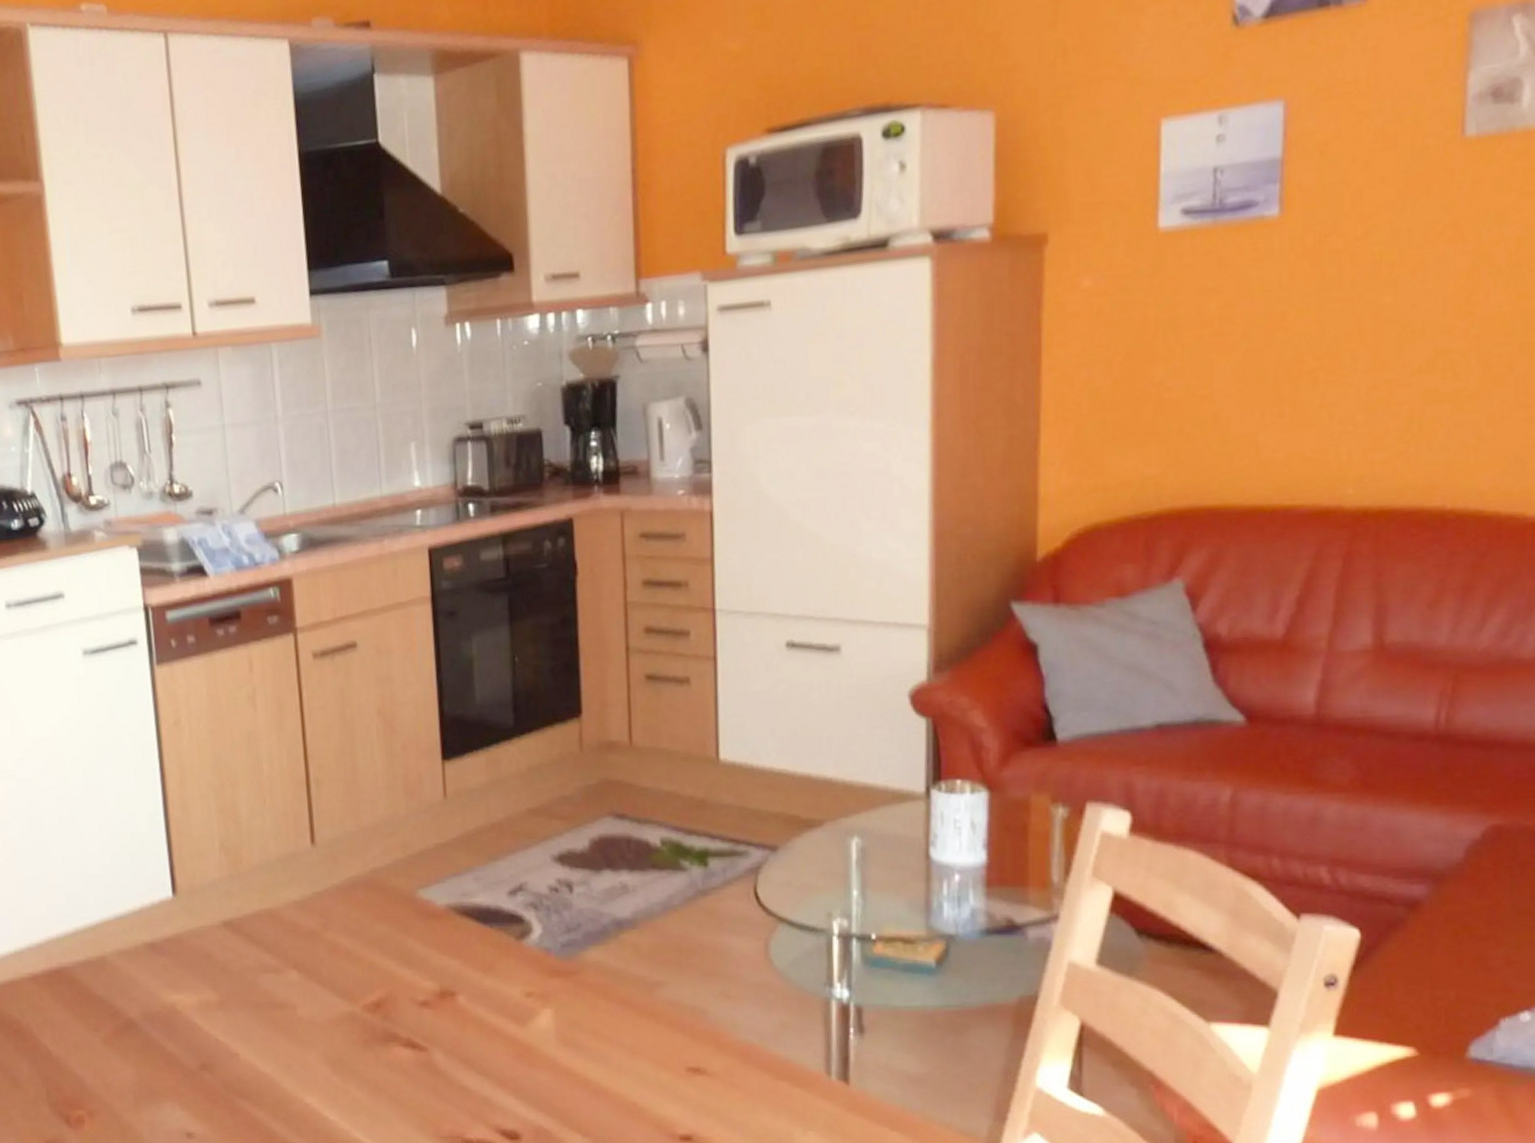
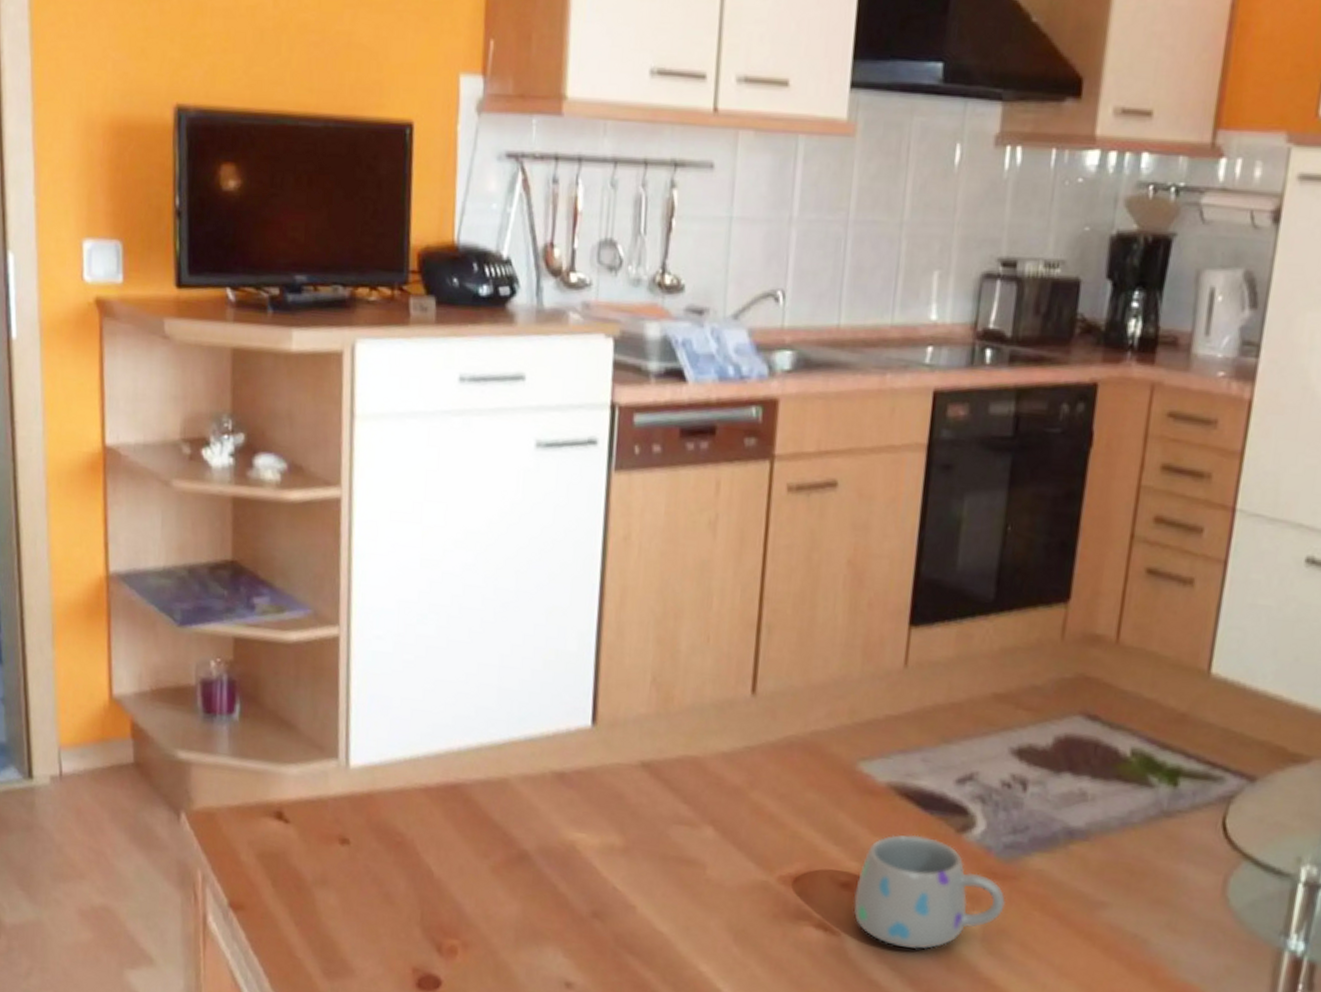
mug: none [434,947,572,1052] -> present [853,834,1006,950]

